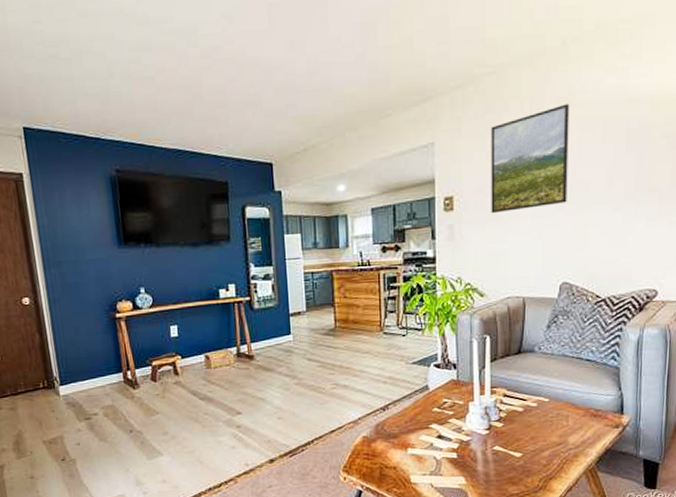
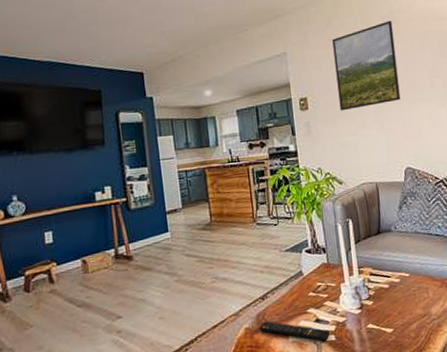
remote control: none [378,431,453,458] -> present [259,321,331,341]

